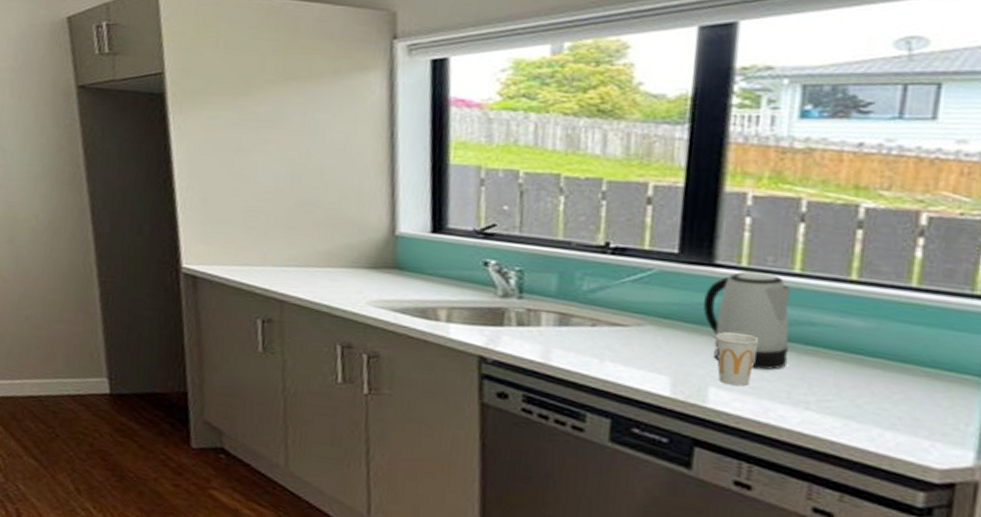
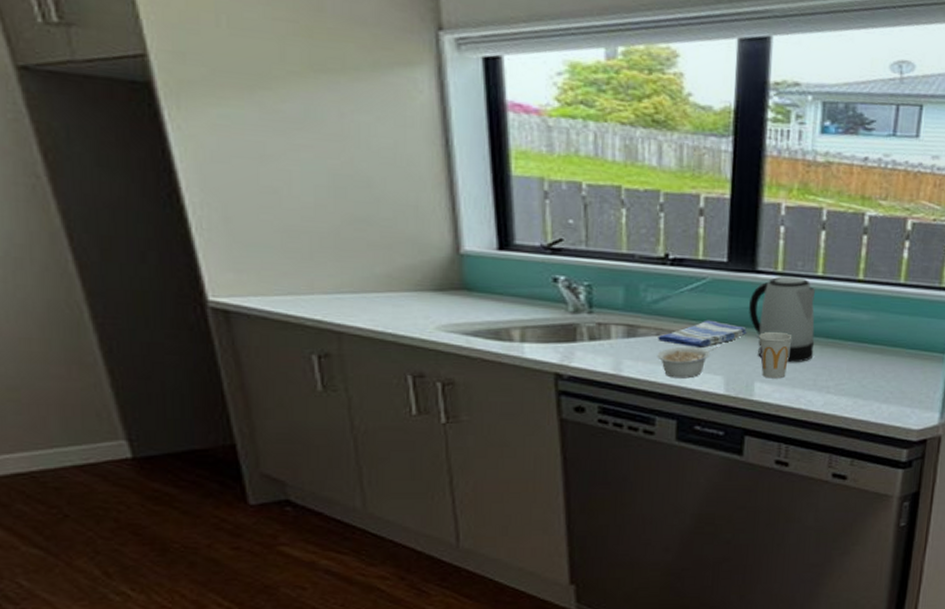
legume: none [591,339,666,376] -> present [657,346,719,379]
dish towel: none [593,313,701,343] -> present [658,320,748,347]

